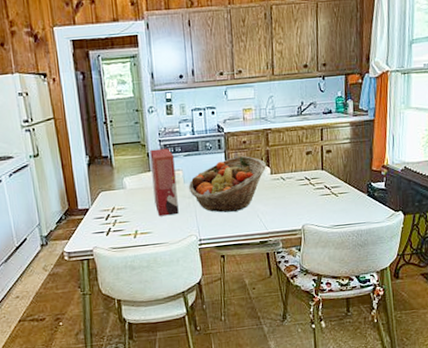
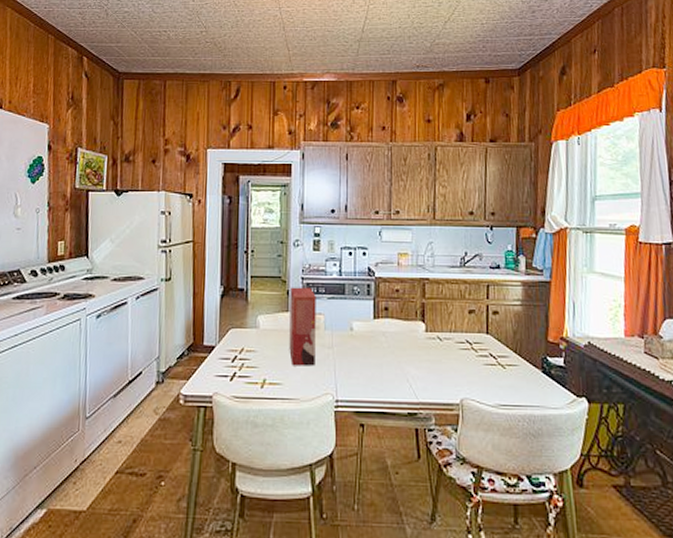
fruit basket: present [188,156,266,213] -> none [329,306,421,373]

